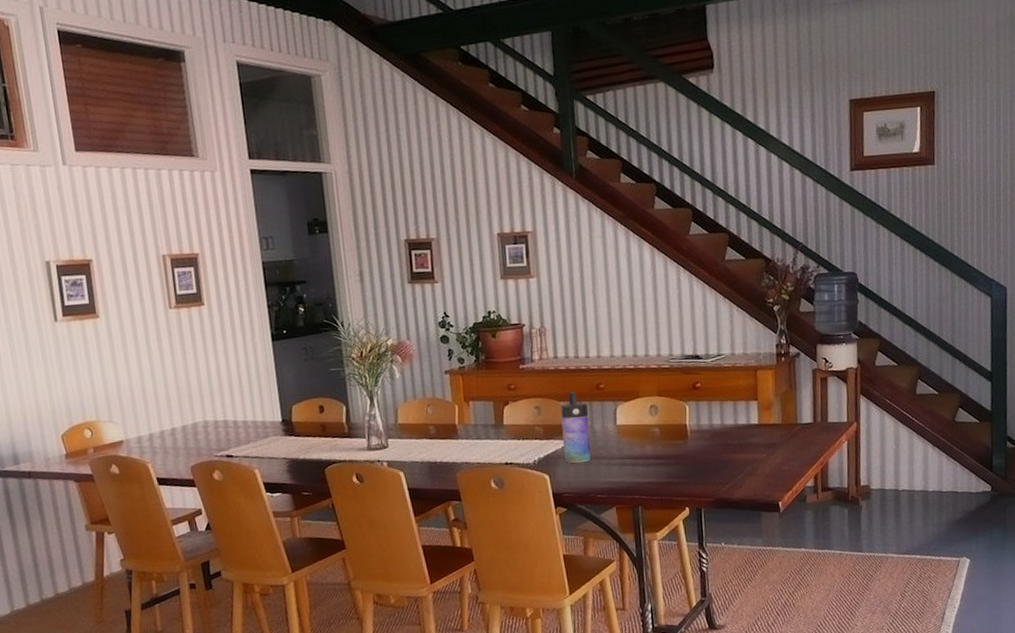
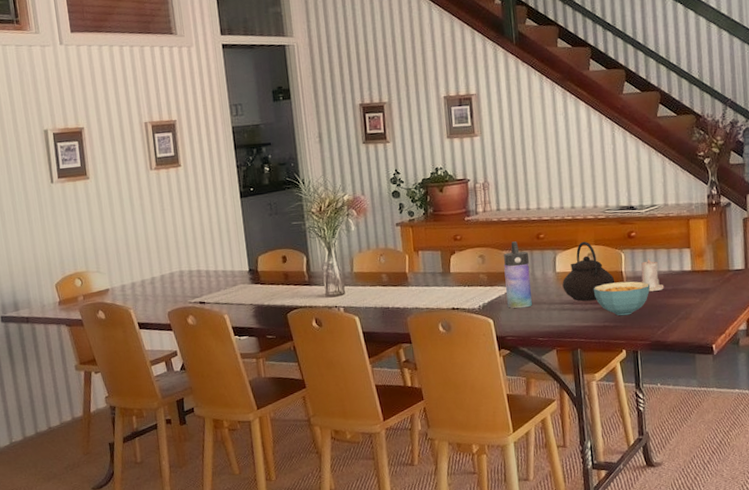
teapot: none [623,392,679,456] -> present [562,241,615,301]
cereal bowl: none [655,435,716,472] -> present [593,281,651,316]
candle: none [705,411,730,446] -> present [640,258,665,292]

